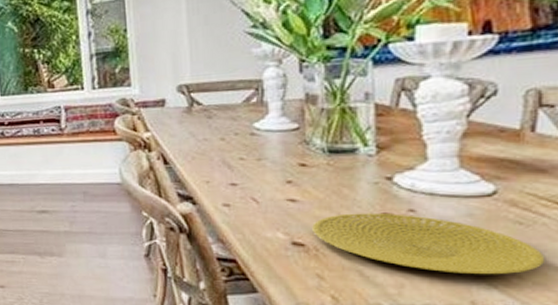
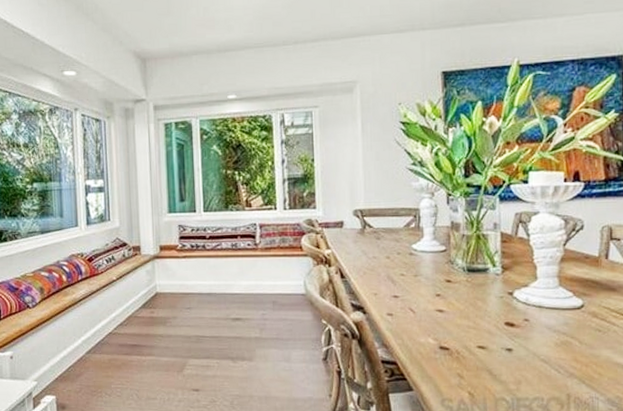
plate: present [312,212,546,275] -> none [455,321,616,373]

